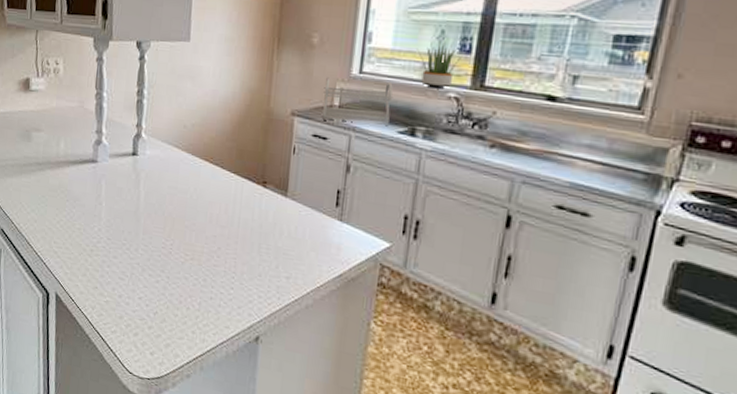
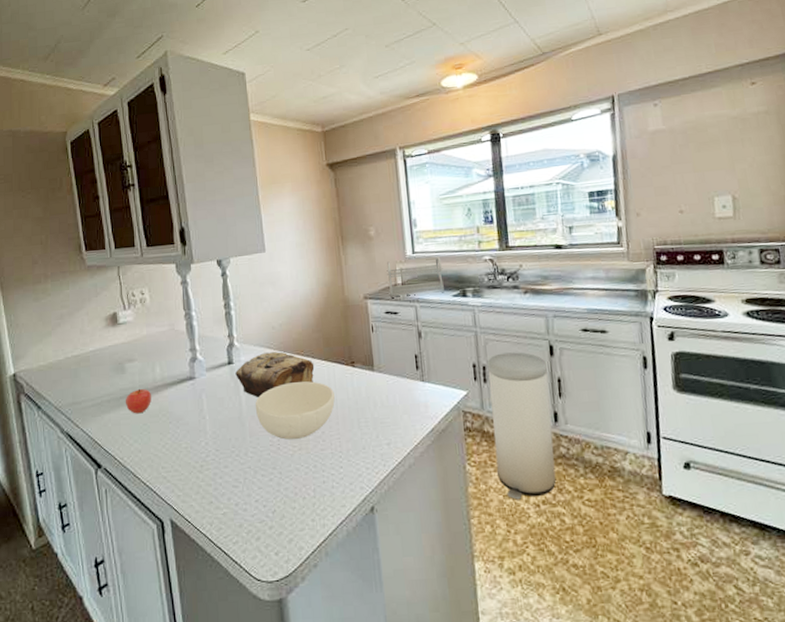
fruit: none [27,160,53,185] -> present [125,388,151,414]
bread loaf: none [138,151,222,196] -> present [235,352,315,397]
bowl: none [153,188,239,249] -> present [255,381,335,440]
pedal bin: none [406,210,498,379] -> present [487,352,557,501]
potted plant: present [416,40,467,89] -> none [453,216,490,255]

